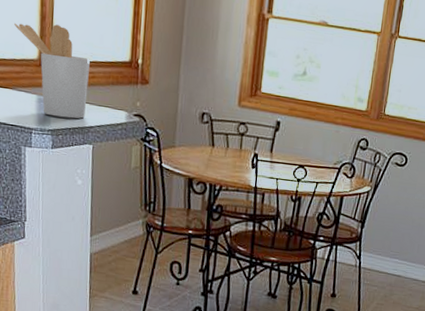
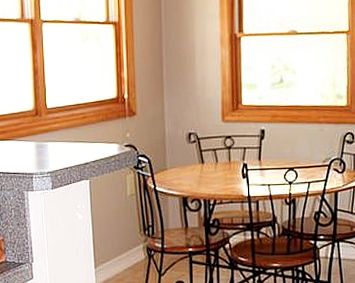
utensil holder: present [14,23,91,119] -> none [11,76,81,159]

